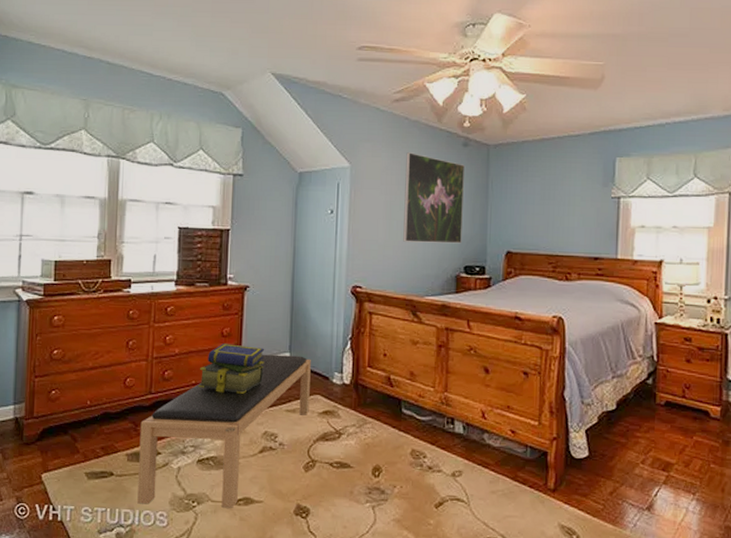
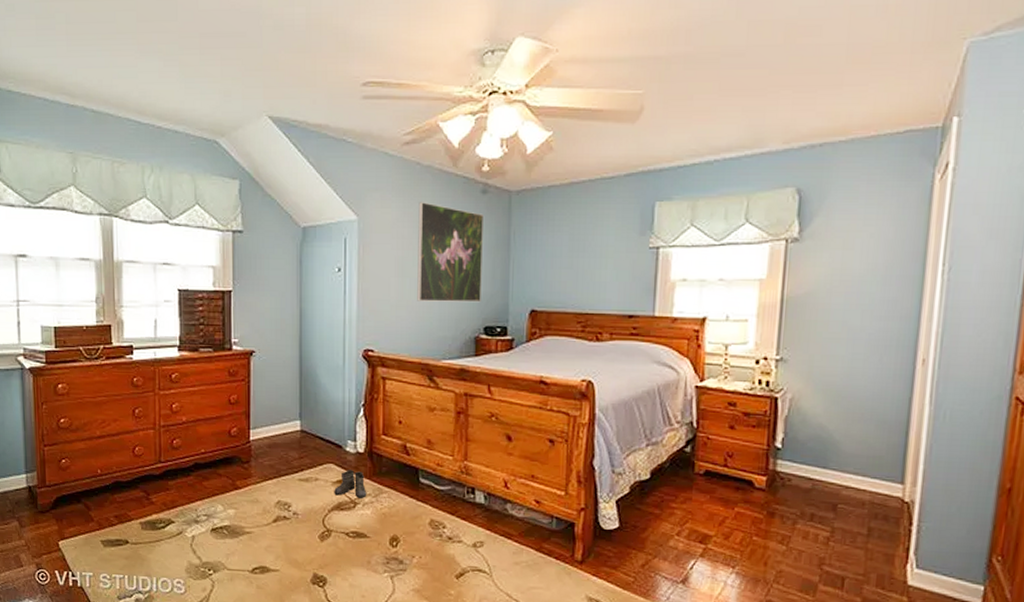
bench: present [137,354,311,508] -> none [152,422,323,576]
stack of books: present [198,343,265,394] -> none [208,411,275,463]
boots: none [320,401,352,429] -> present [334,470,367,498]

